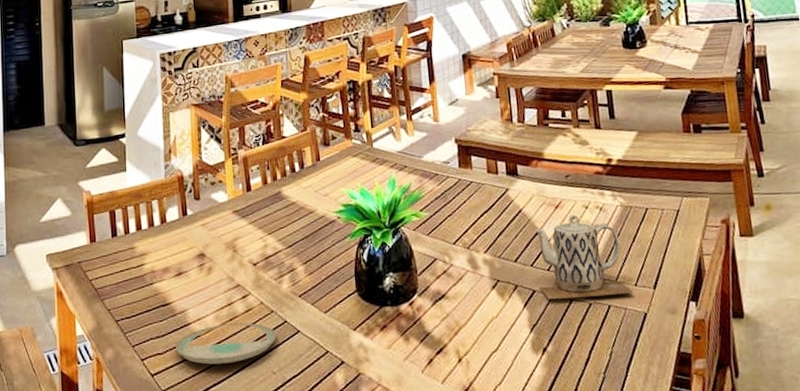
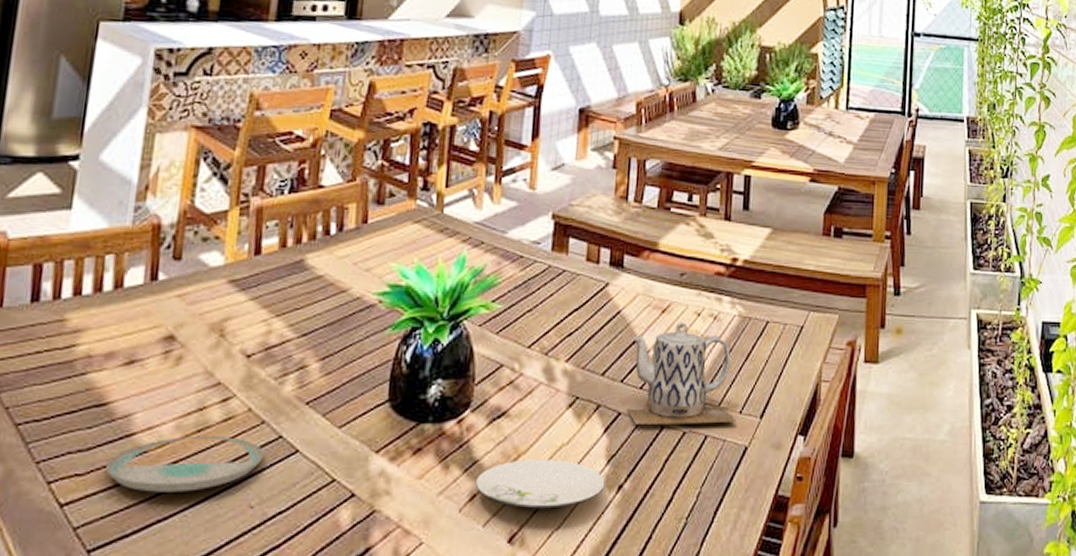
plate: none [430,329,532,369] -> present [475,459,606,509]

